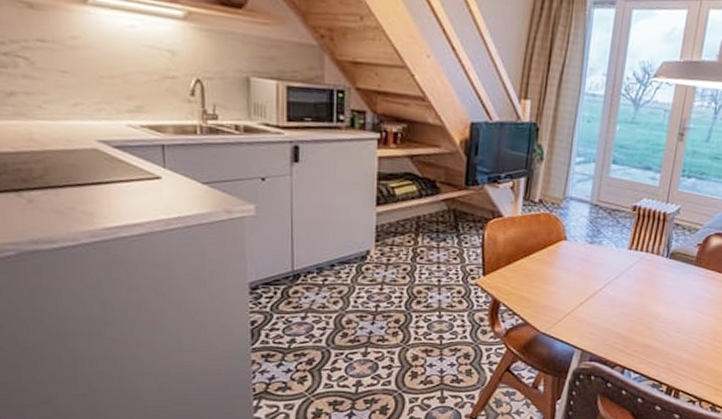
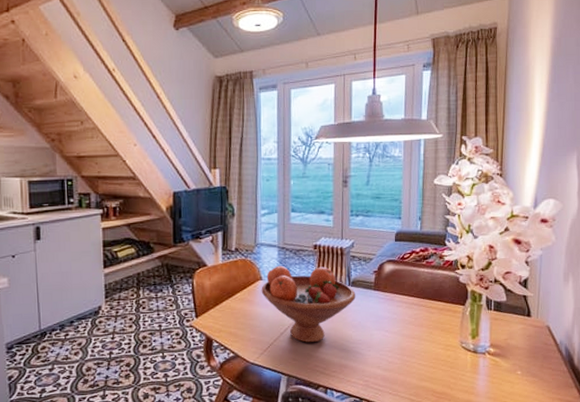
fruit bowl: none [563,225,673,318] -> present [261,265,356,343]

